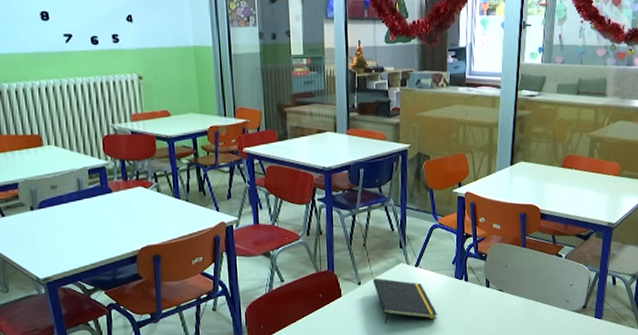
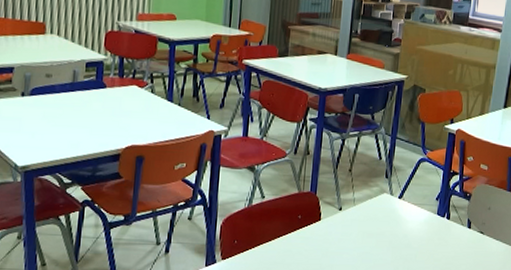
notepad: present [373,278,438,324] -> none [354,205,416,255]

